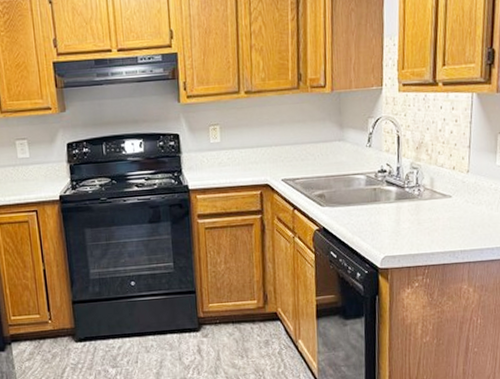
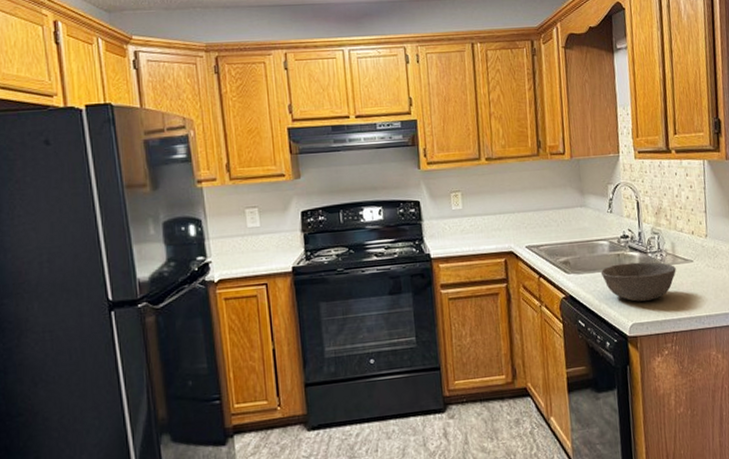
bowl: none [355,196,433,236] -> present [600,262,676,302]

